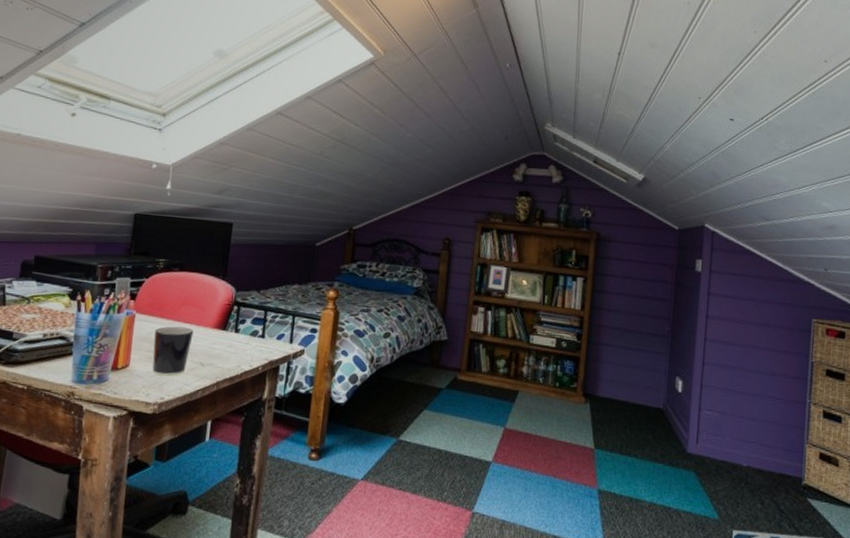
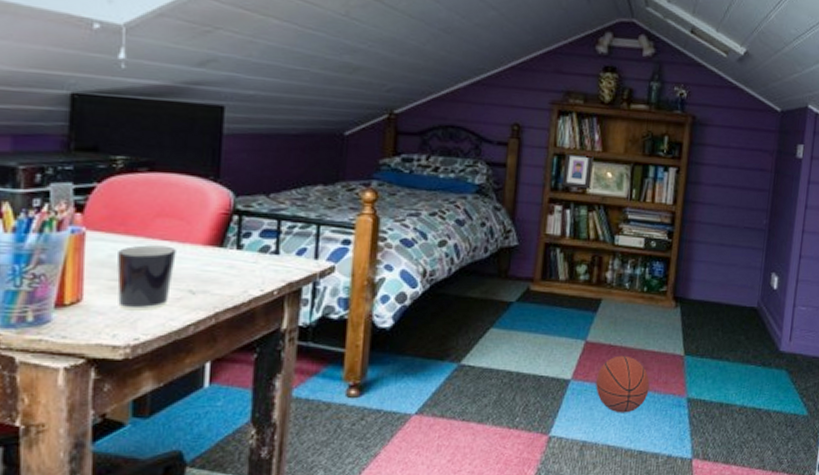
basketball: none [514,443,563,498] -> present [596,355,650,413]

